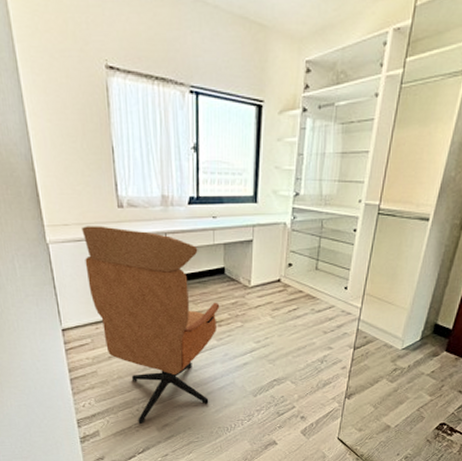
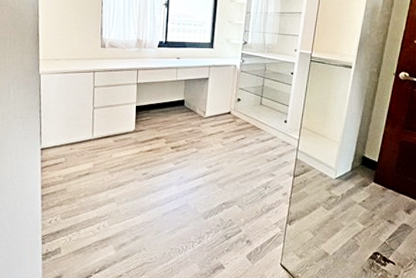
office chair: present [82,226,220,424] -> none [68,61,179,242]

